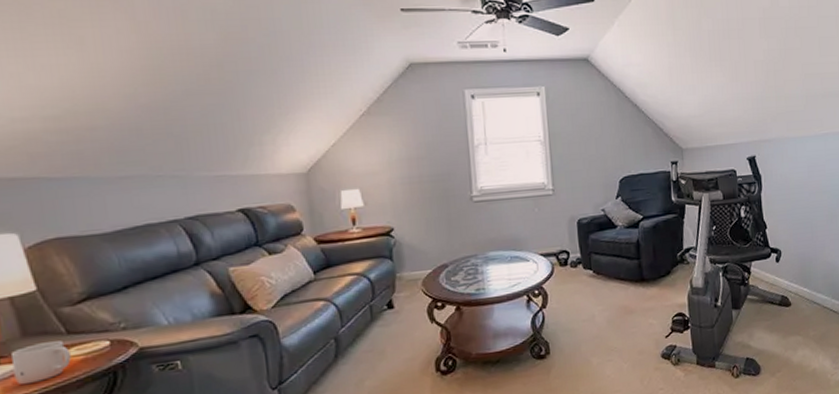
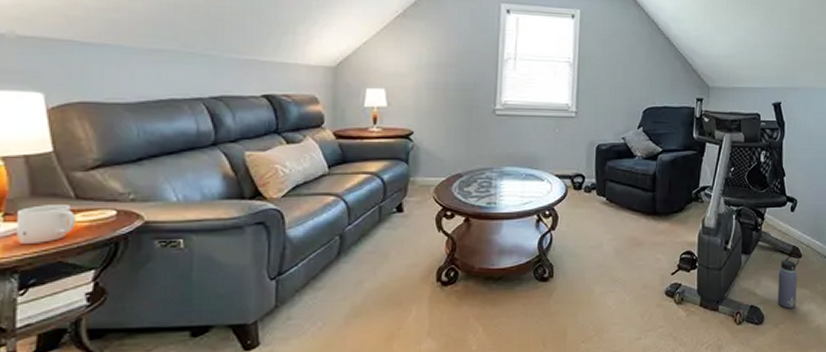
water bottle: none [770,304,791,357] -> present [777,255,799,309]

